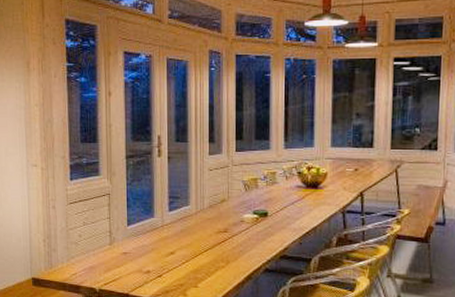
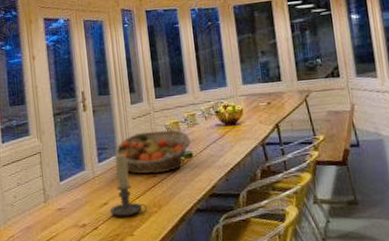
candle holder: none [176,204,215,268] -> present [110,153,148,217]
fruit basket: none [186,185,269,229] -> present [114,129,192,174]

